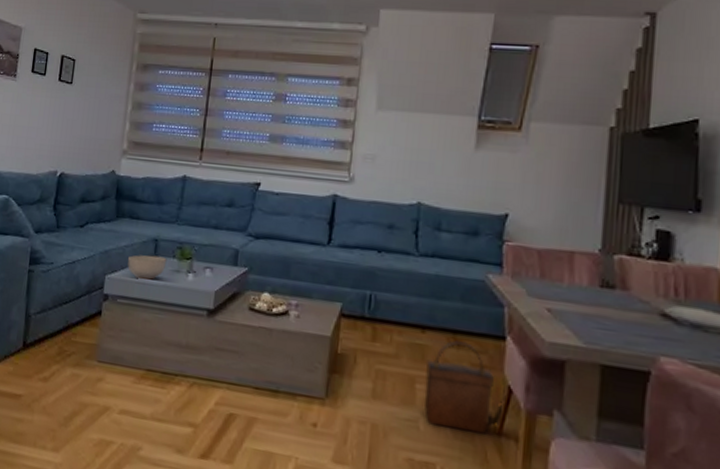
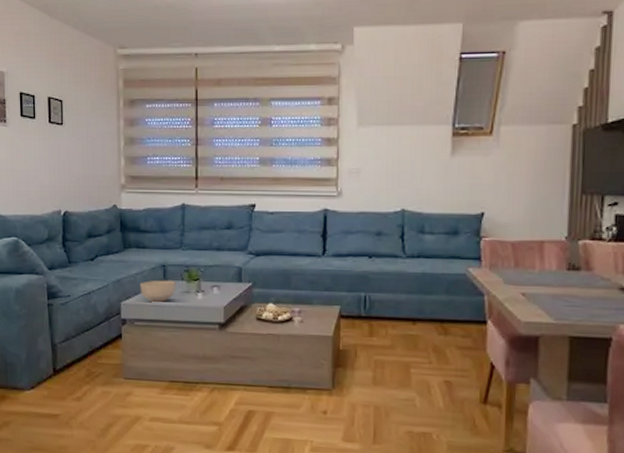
handbag: present [423,339,494,434] -> none [418,327,478,405]

